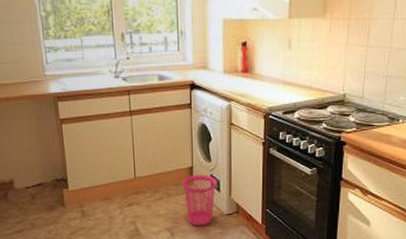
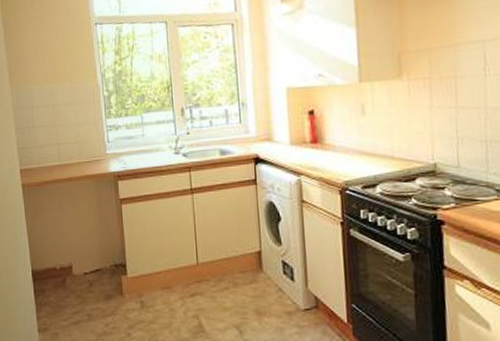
waste basket: present [181,174,217,226] -> none [249,260,290,324]

